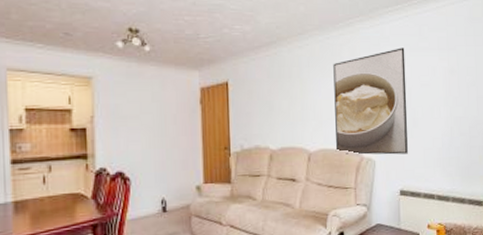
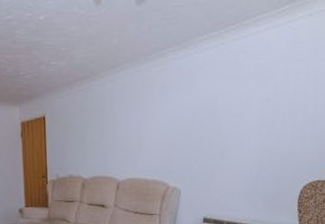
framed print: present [333,48,408,155] -> none [143,77,218,185]

